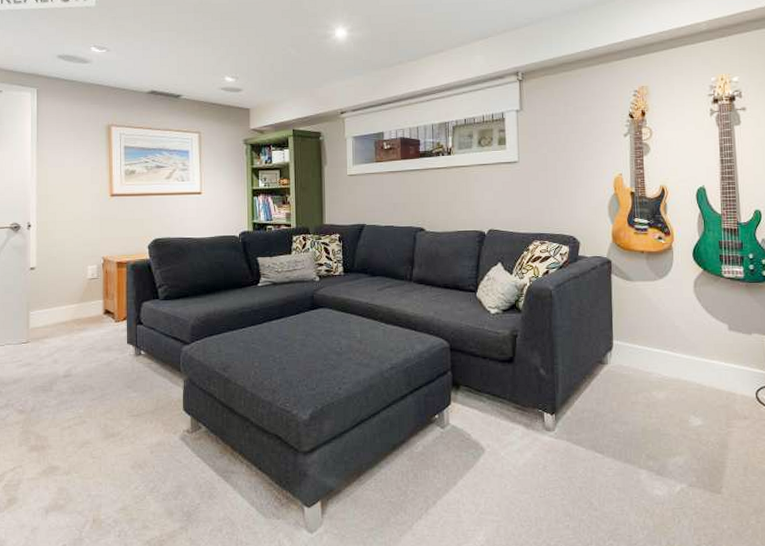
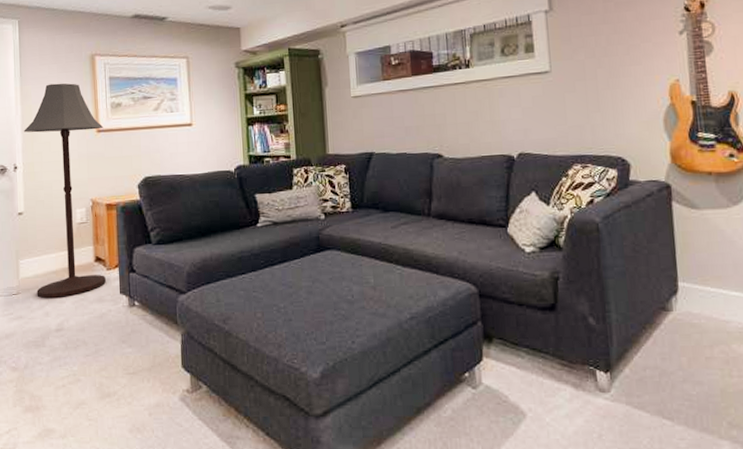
floor lamp: none [38,149,117,347] -> present [23,83,106,298]

